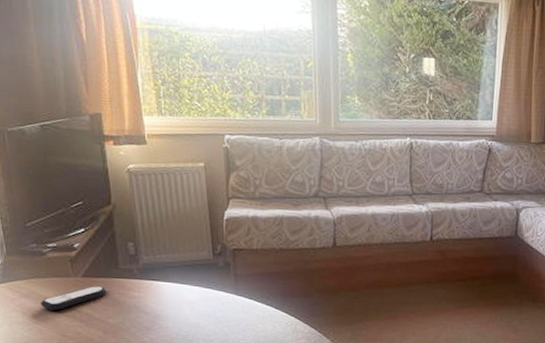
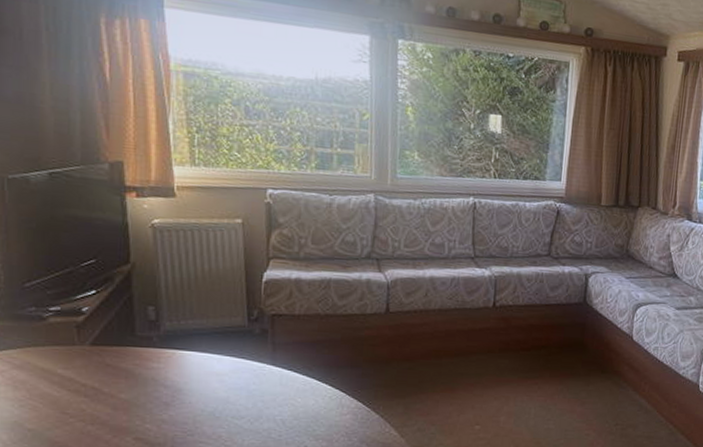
remote control: present [41,286,107,311] -> none [37,355,119,384]

